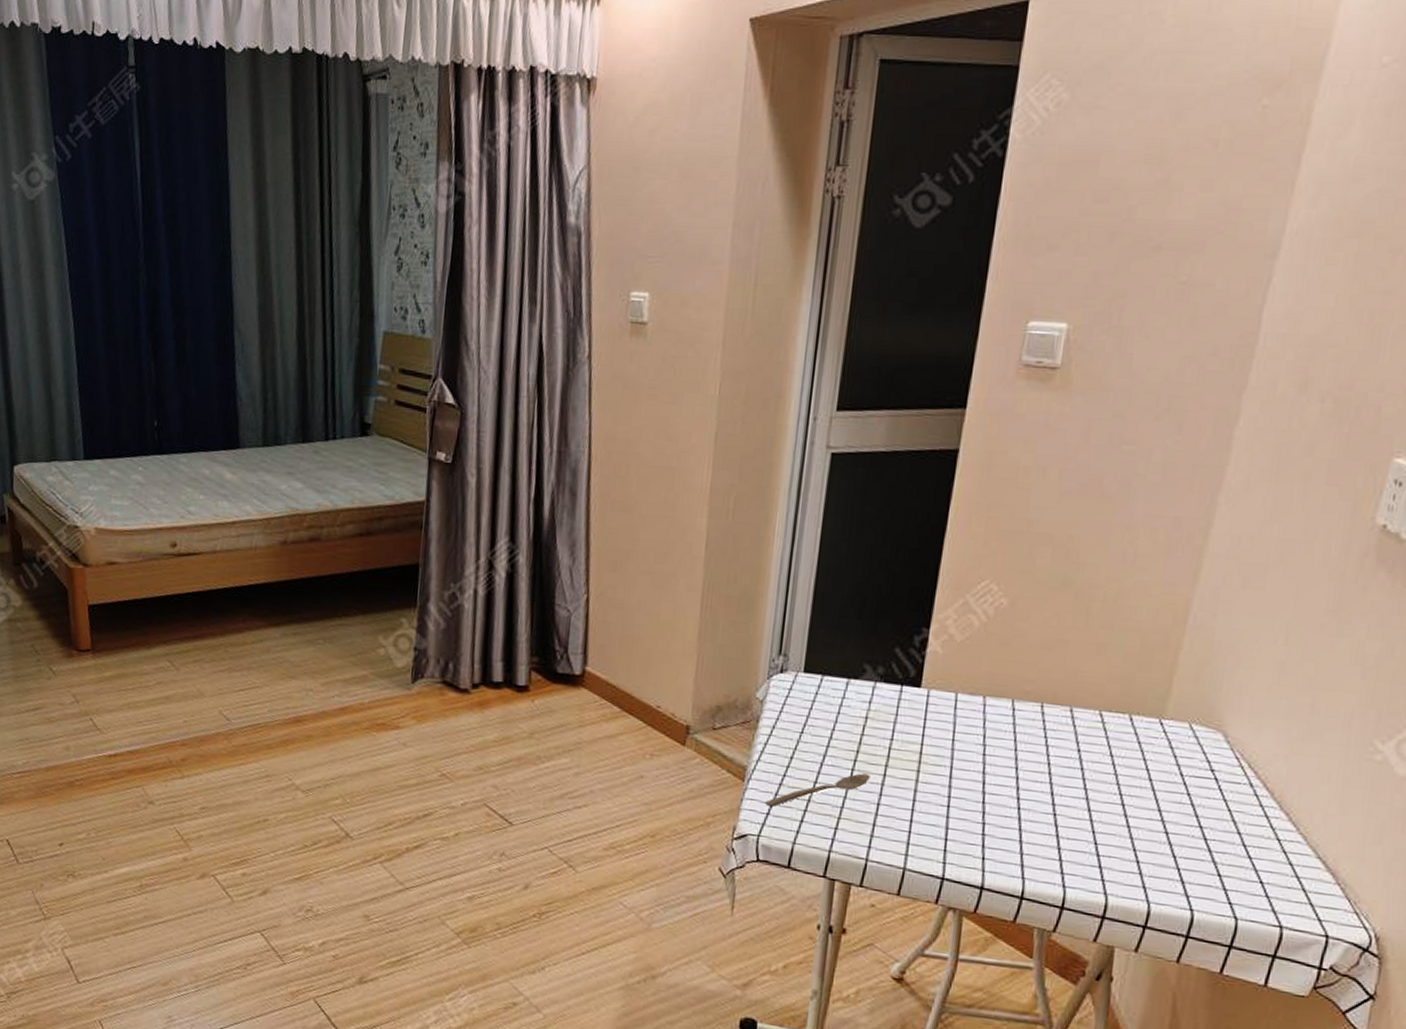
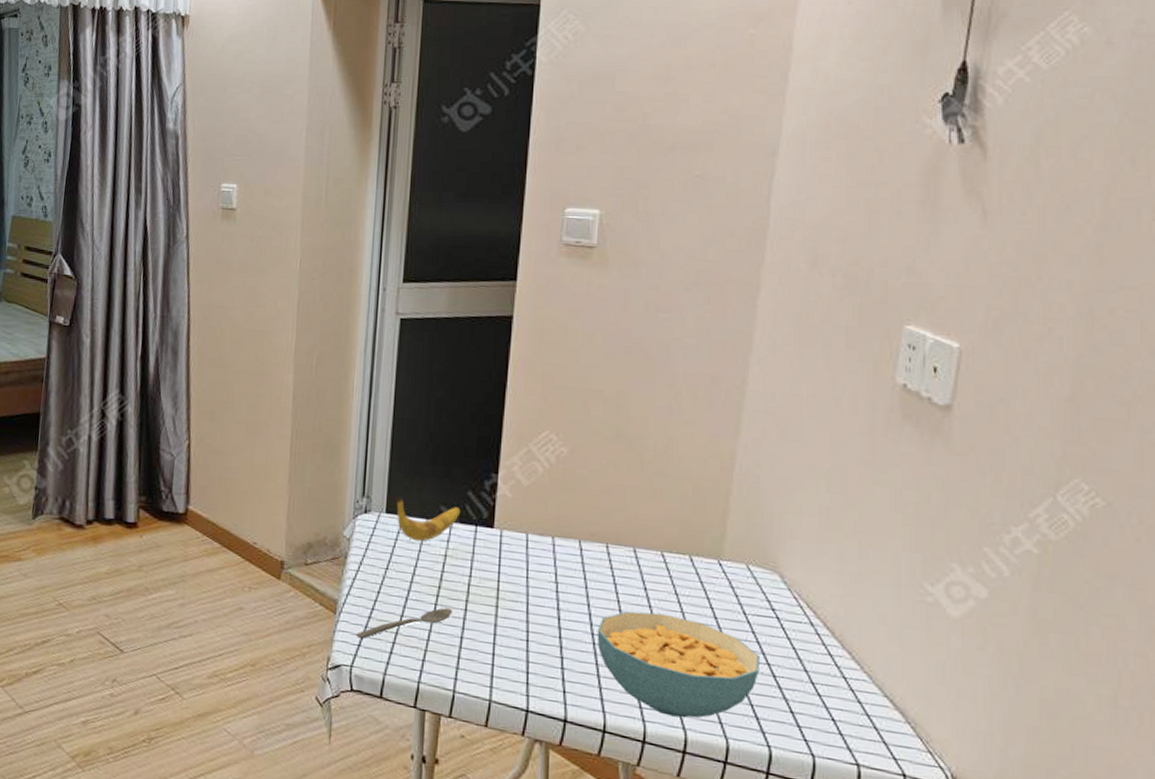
banana: none [815,654,887,703] -> present [396,496,461,542]
cereal bowl: none [1022,774,1192,883] -> present [597,611,759,718]

